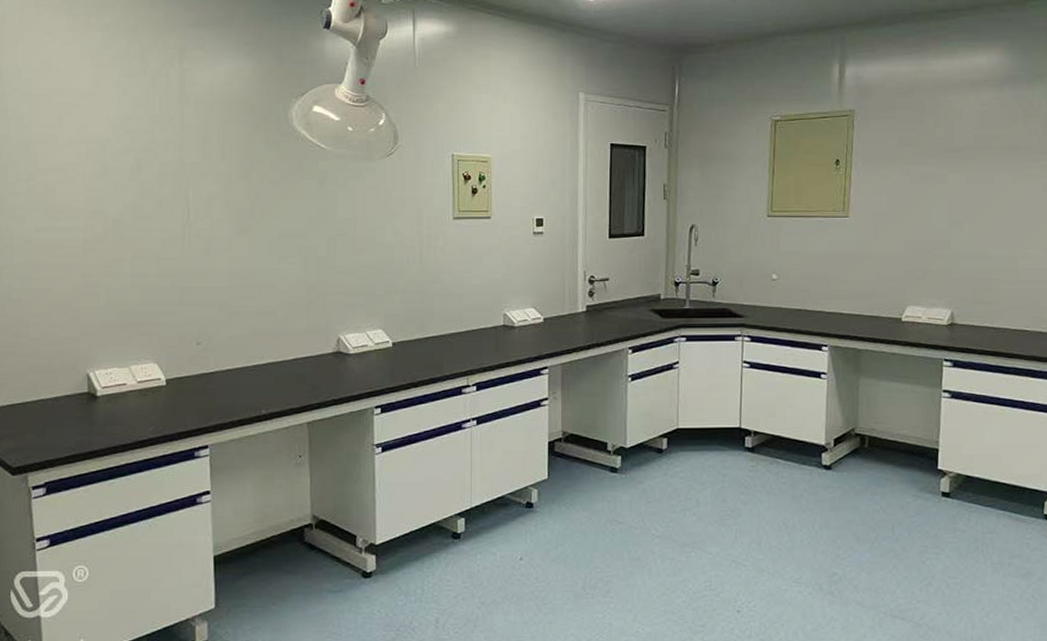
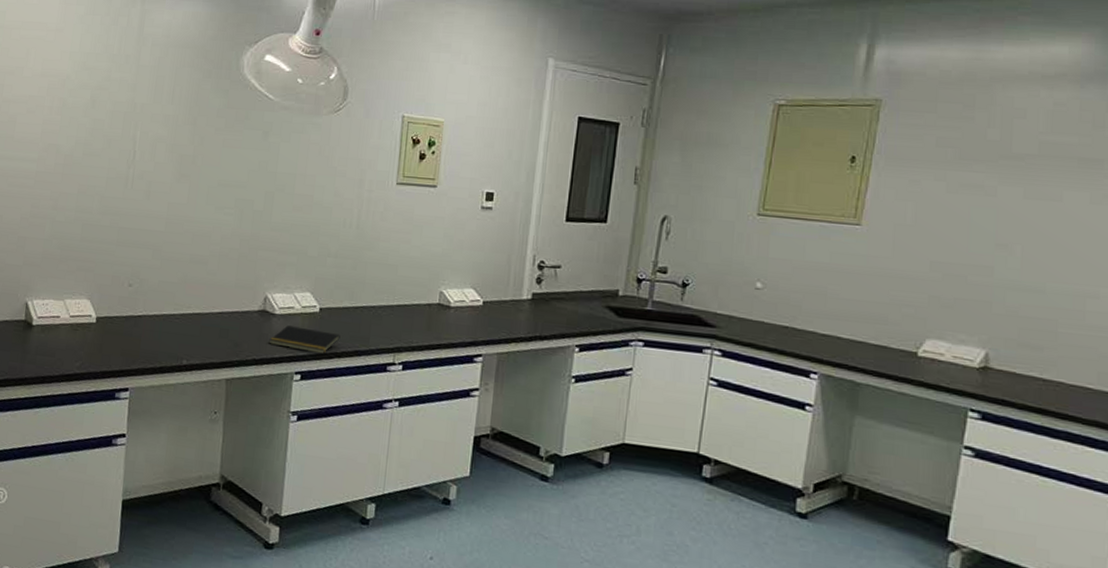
notepad: none [346,363,415,386] -> present [269,325,340,354]

